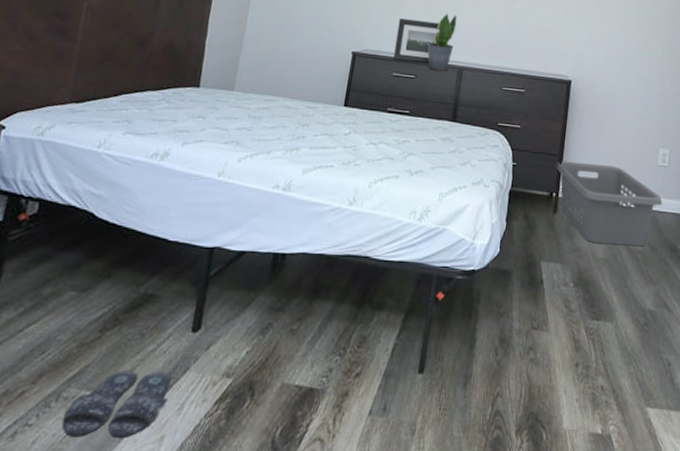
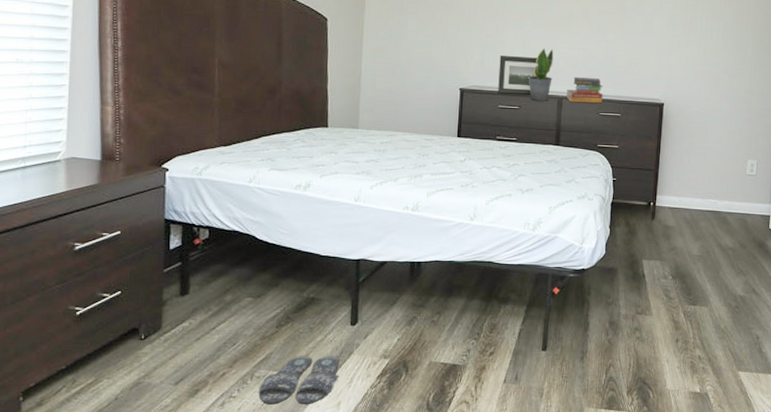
books: none [467,46,507,77] -> present [566,77,603,104]
laundry basket: present [555,161,662,247] -> none [652,174,751,244]

